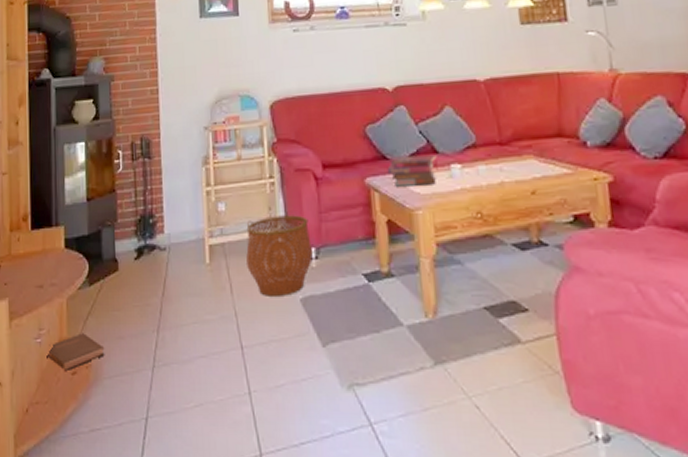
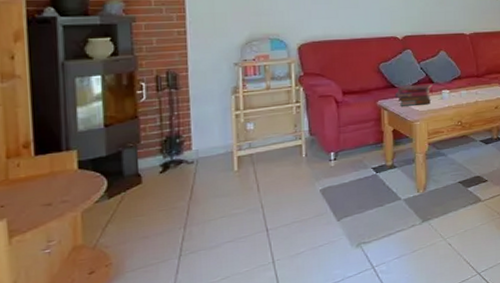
book: present [46,333,105,370] -> none [58,238,127,272]
basket: present [245,215,314,296] -> none [272,129,333,191]

